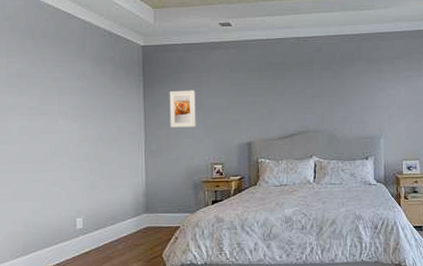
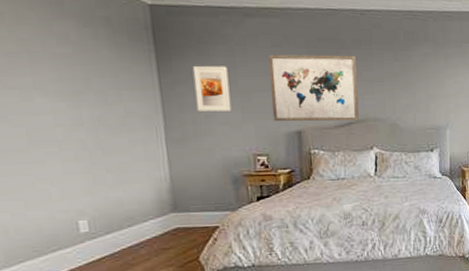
wall art: none [227,76,300,134] -> present [268,54,359,121]

